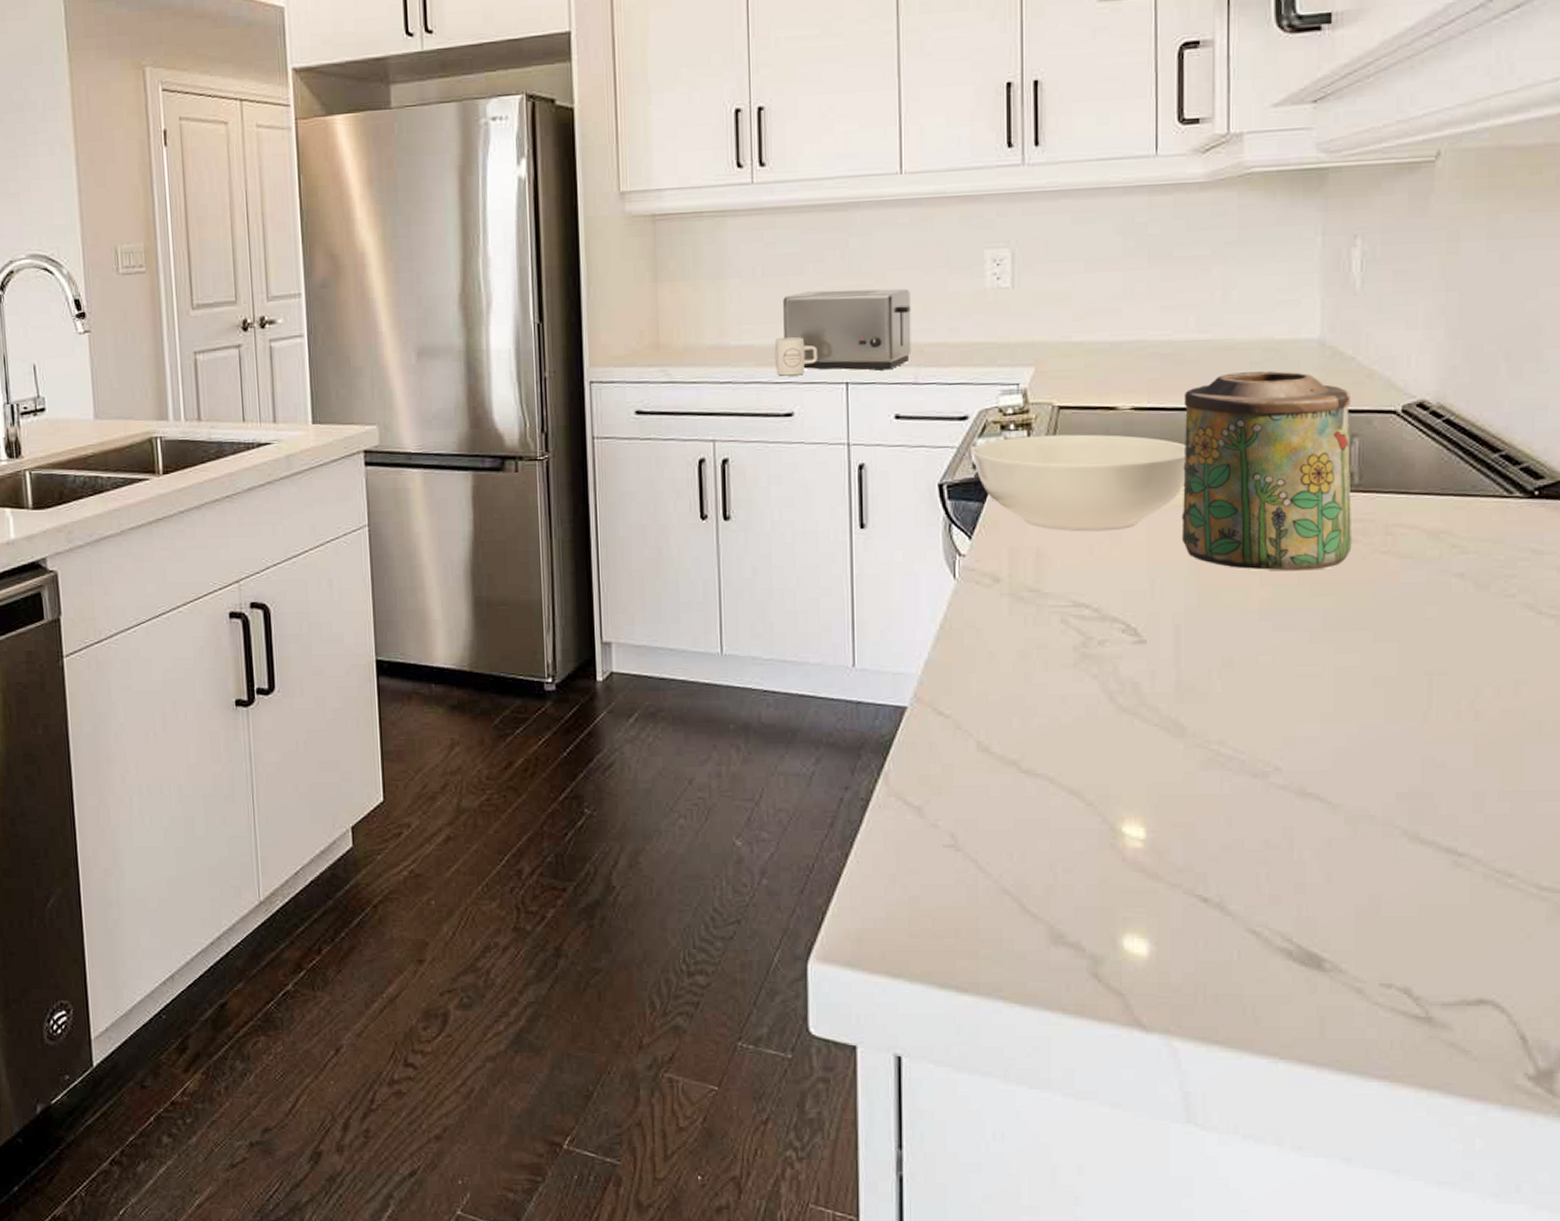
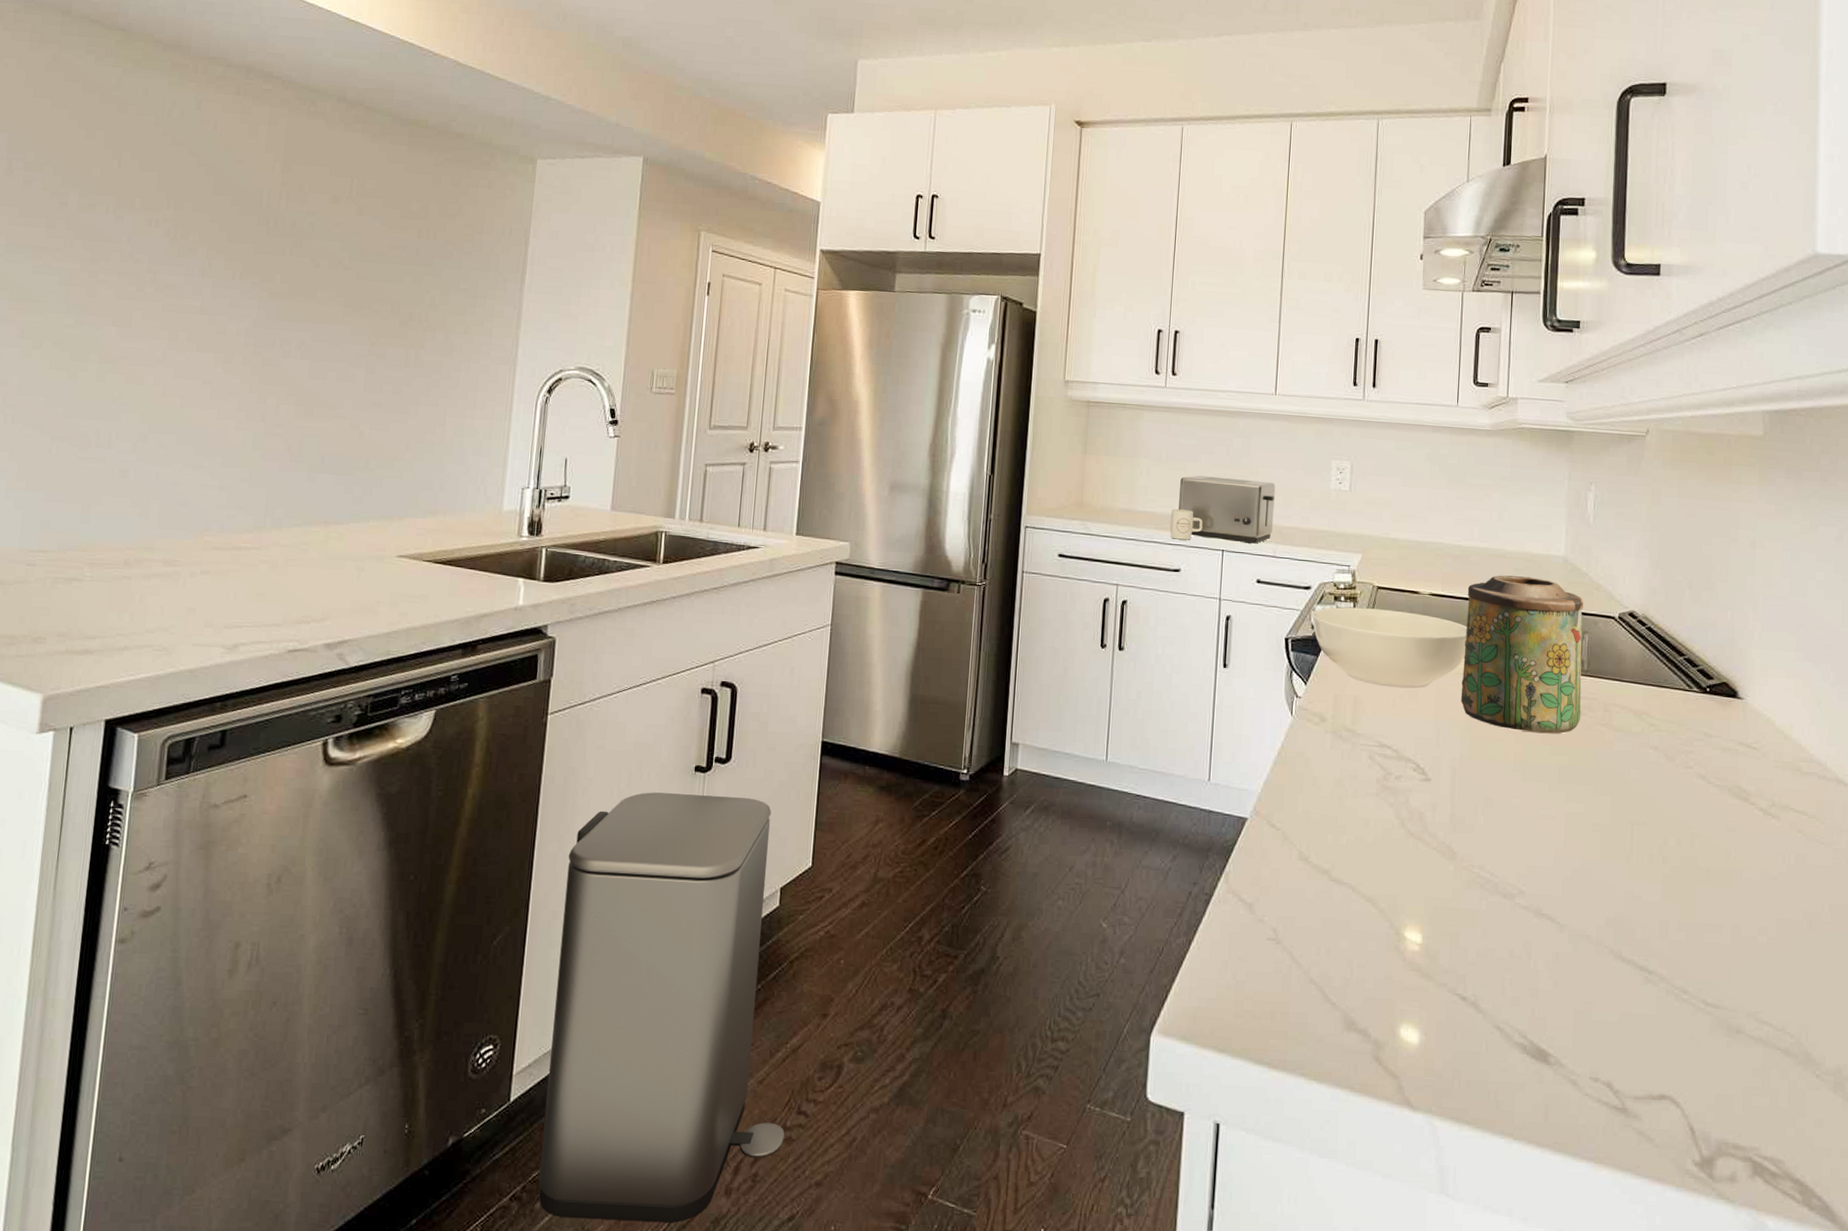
pedal bin: none [111,731,394,1182] -> present [538,792,785,1223]

